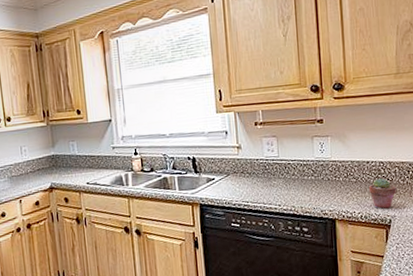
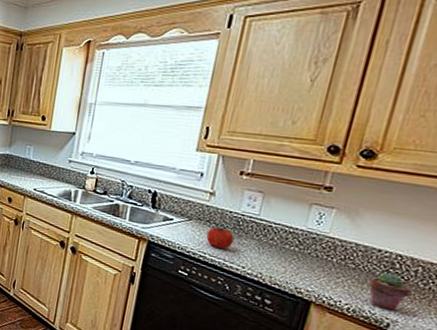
apple: none [244,174,267,195] -> present [206,227,235,250]

